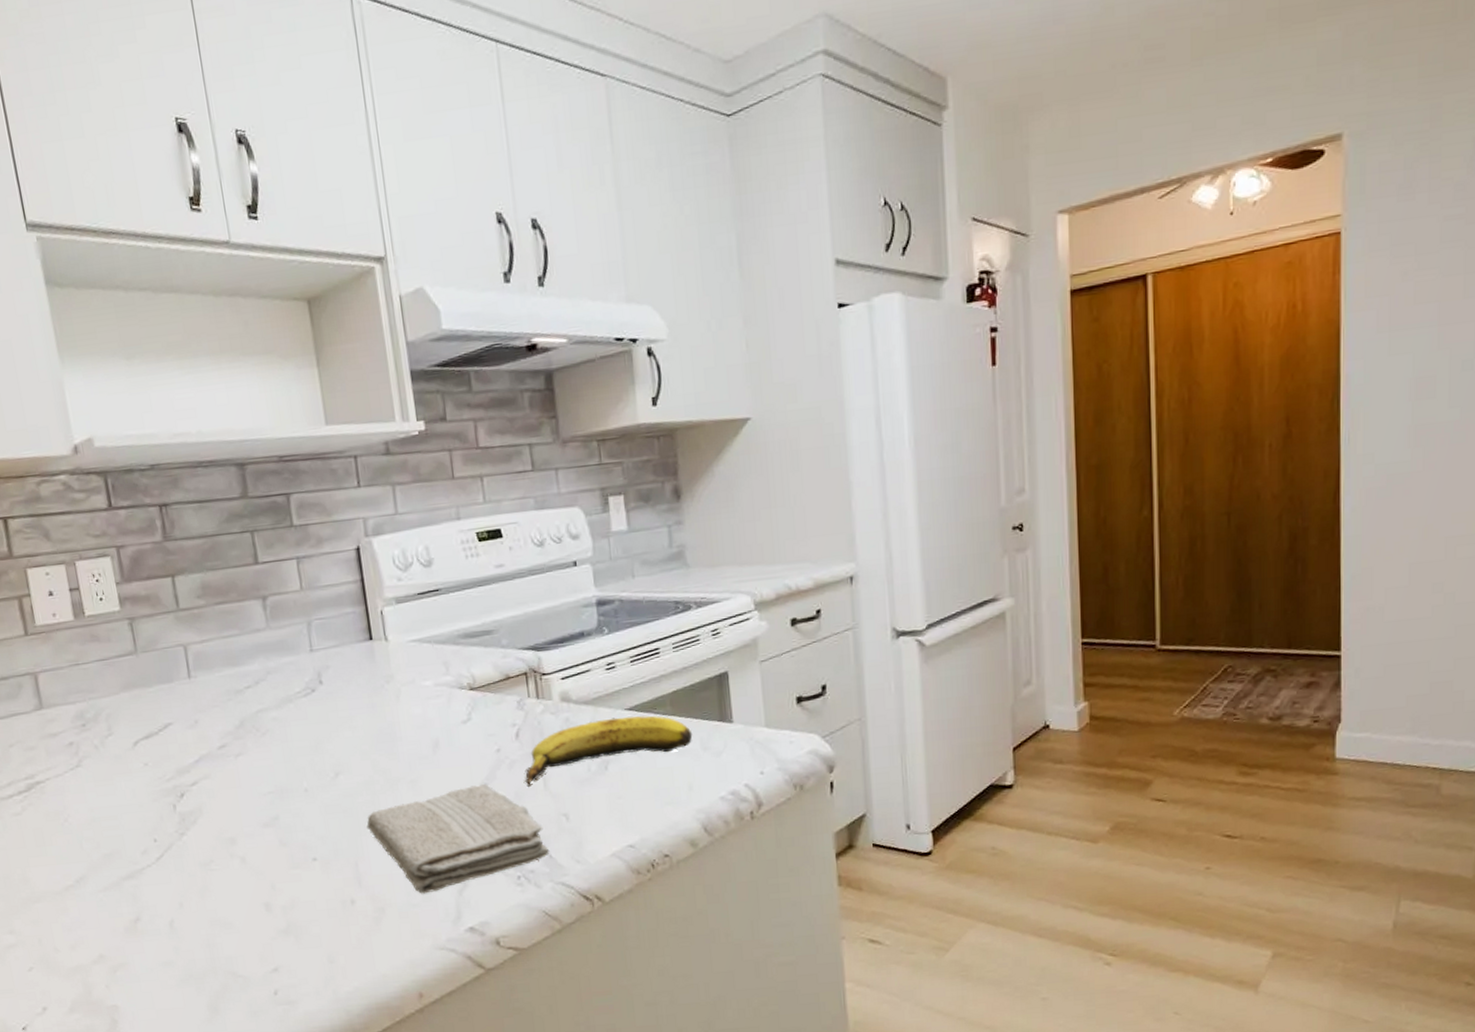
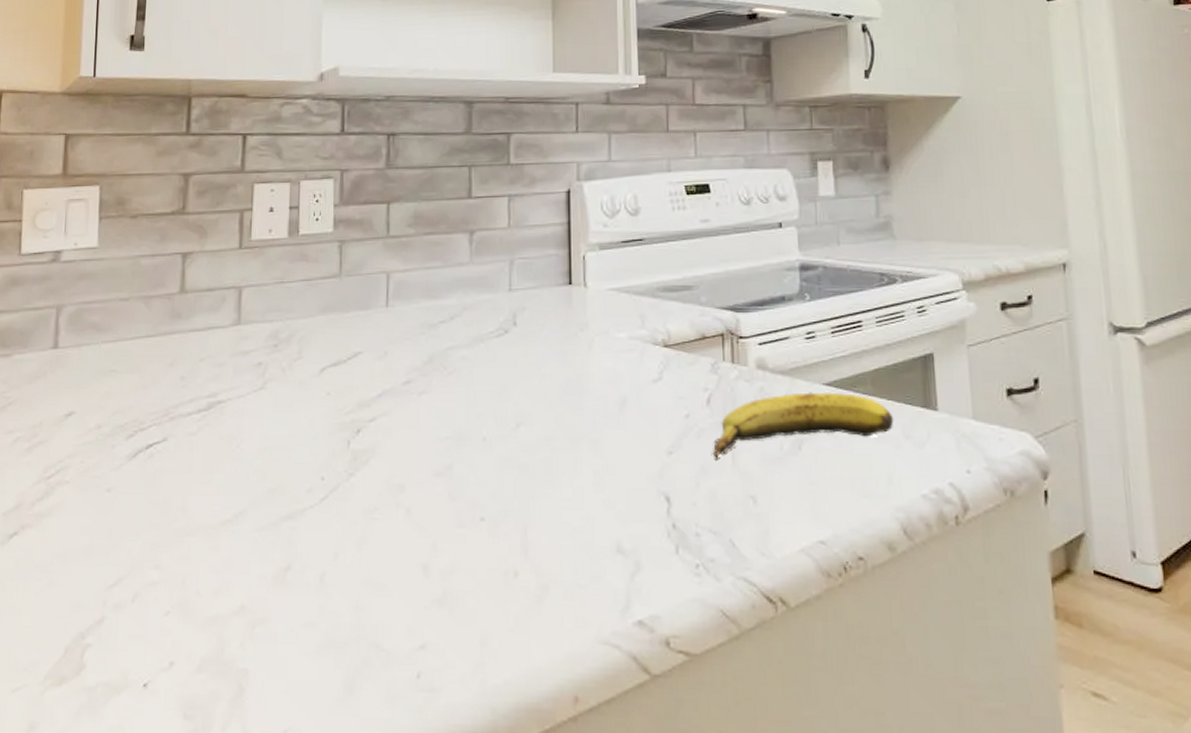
washcloth: present [366,783,550,894] -> none [541,451,733,574]

